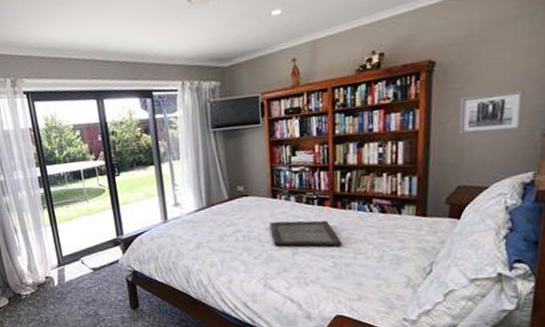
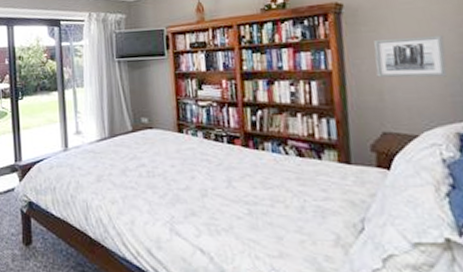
serving tray: present [270,220,342,247] -> none [176,158,257,191]

